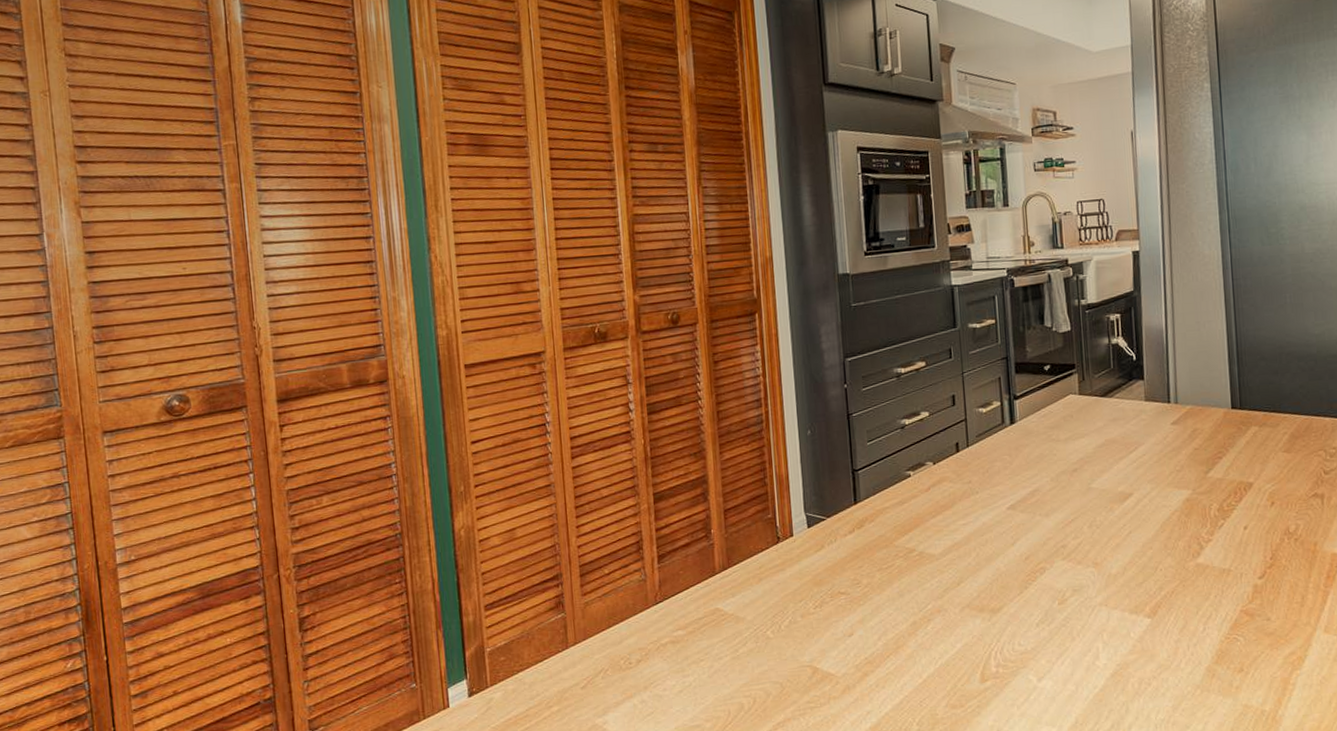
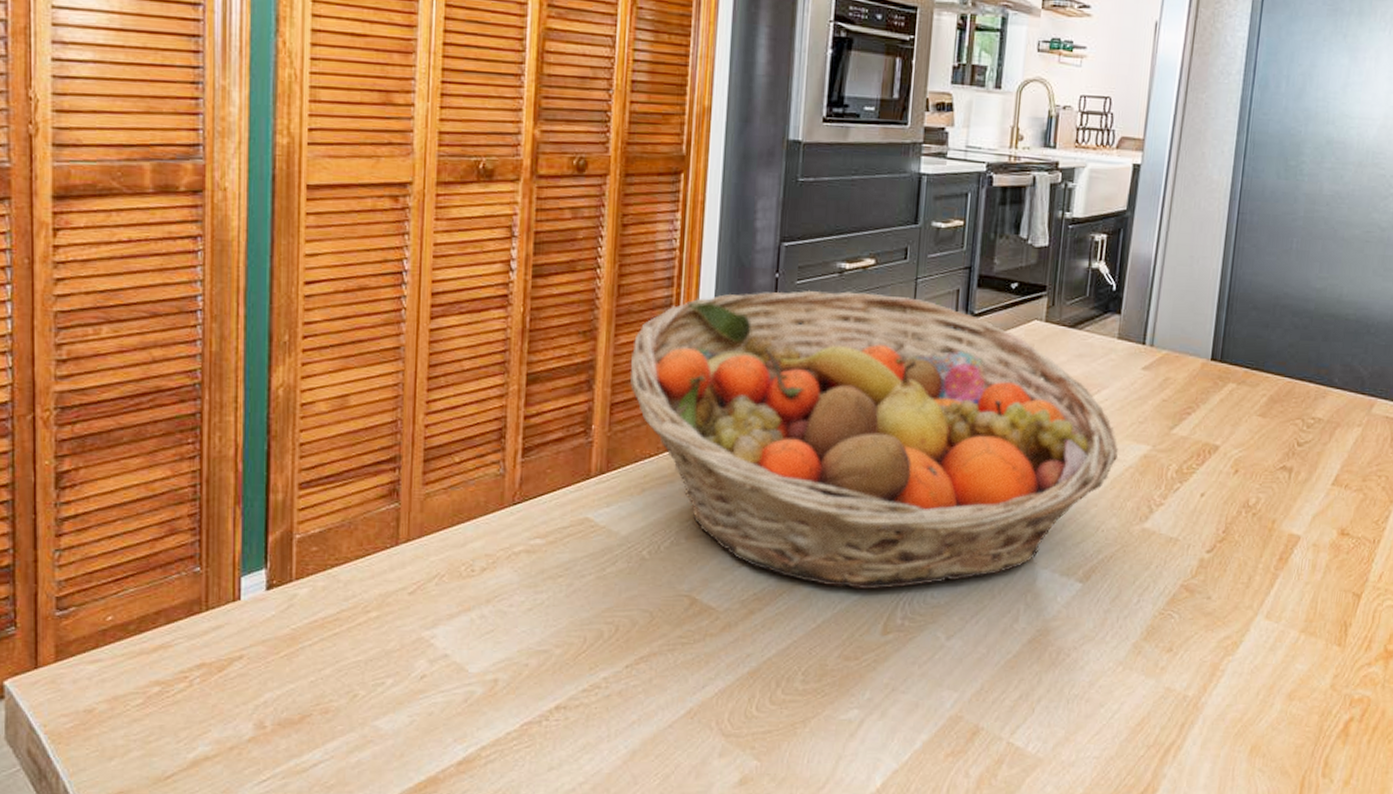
fruit basket: none [735,389,1163,645] -> present [629,290,1118,590]

